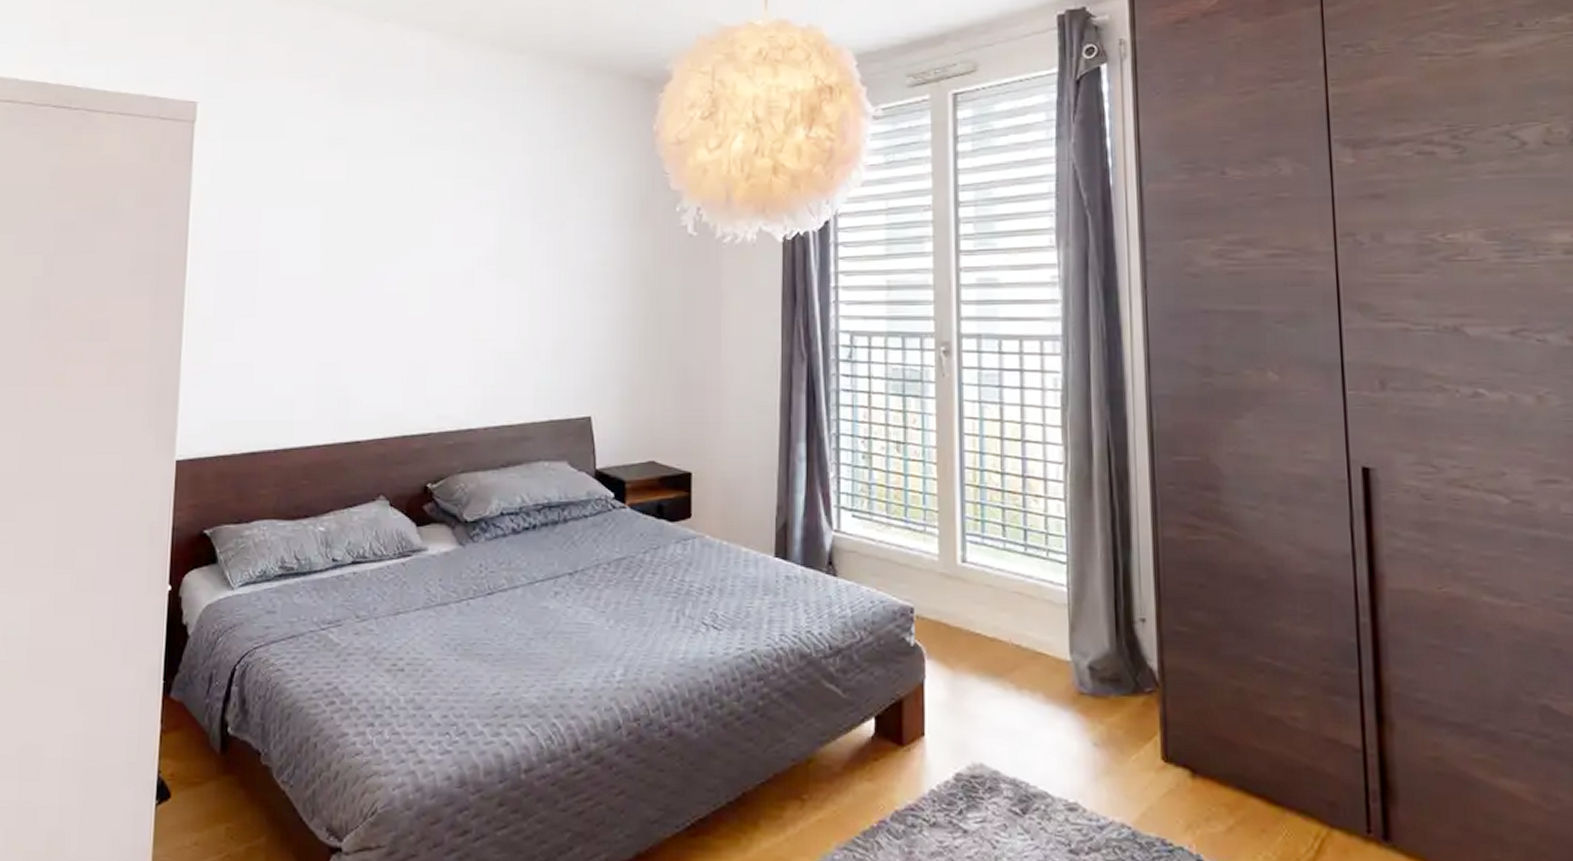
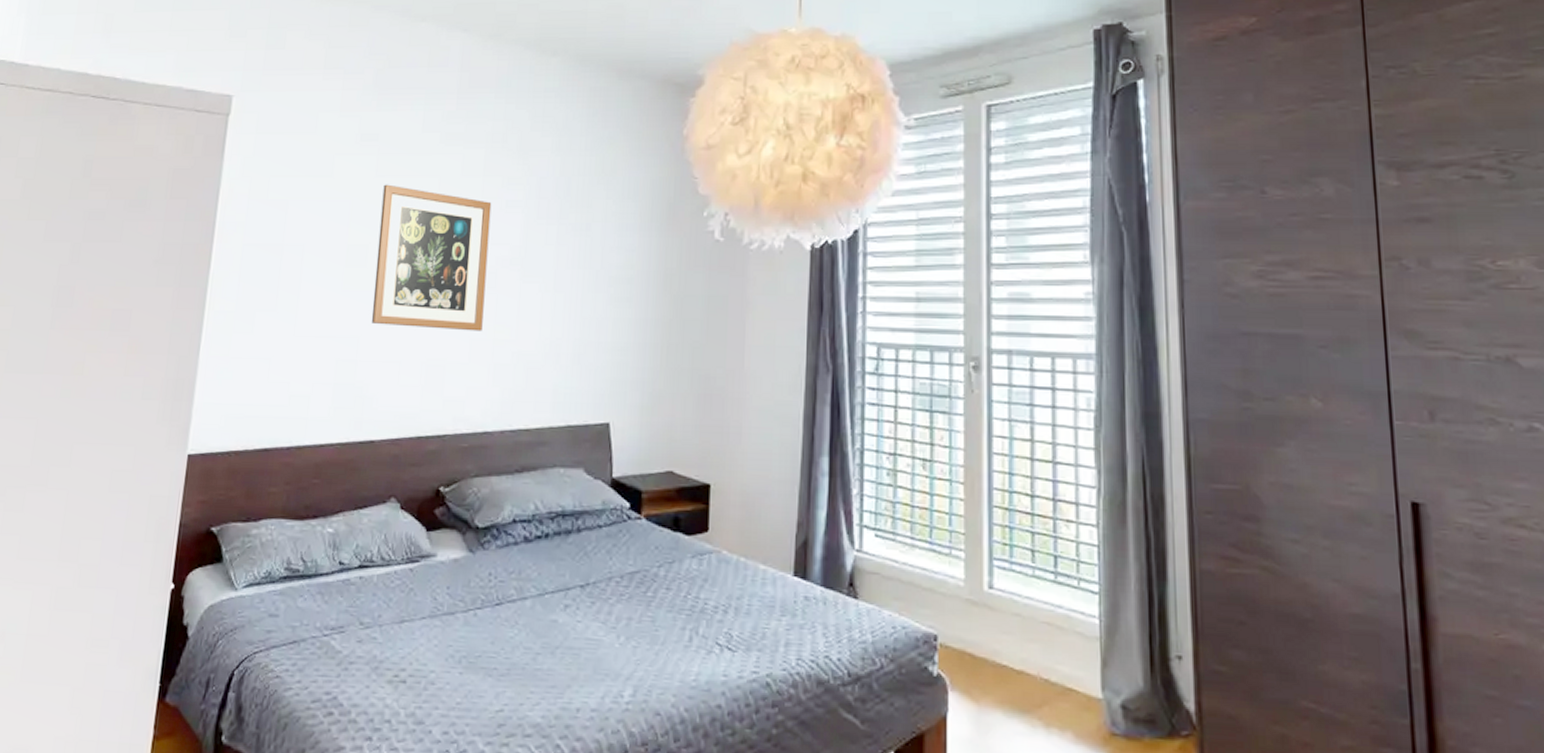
wall art: none [350,188,465,331] -> present [371,184,492,331]

